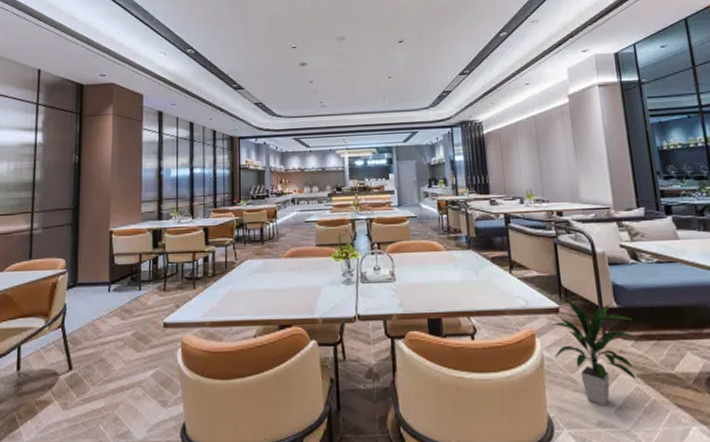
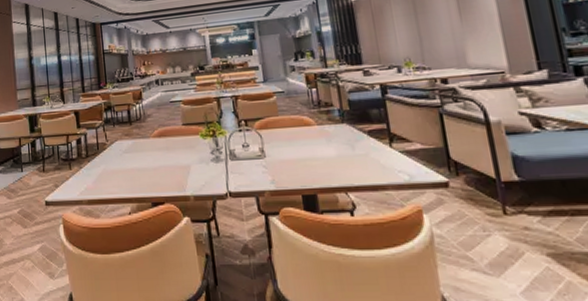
indoor plant: present [552,296,637,406] -> none [441,169,547,287]

